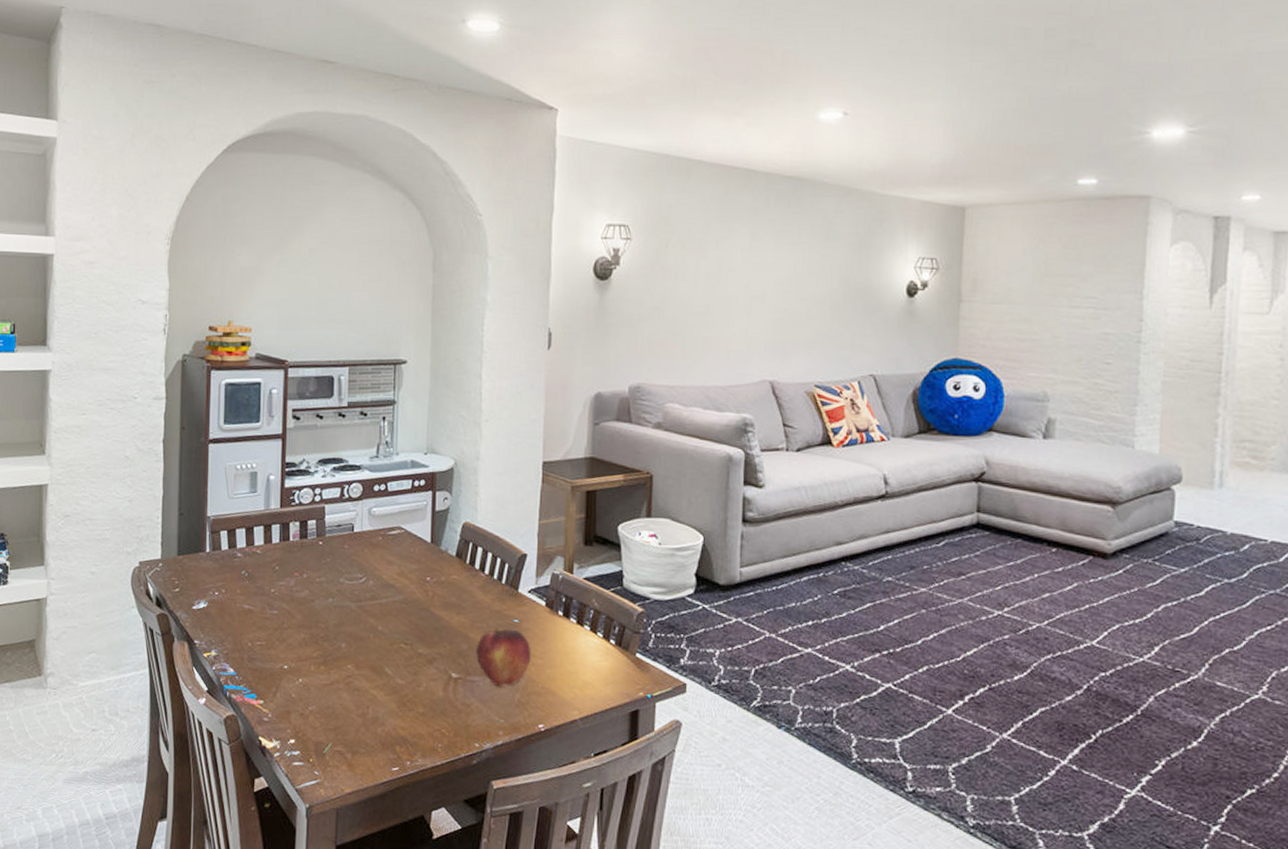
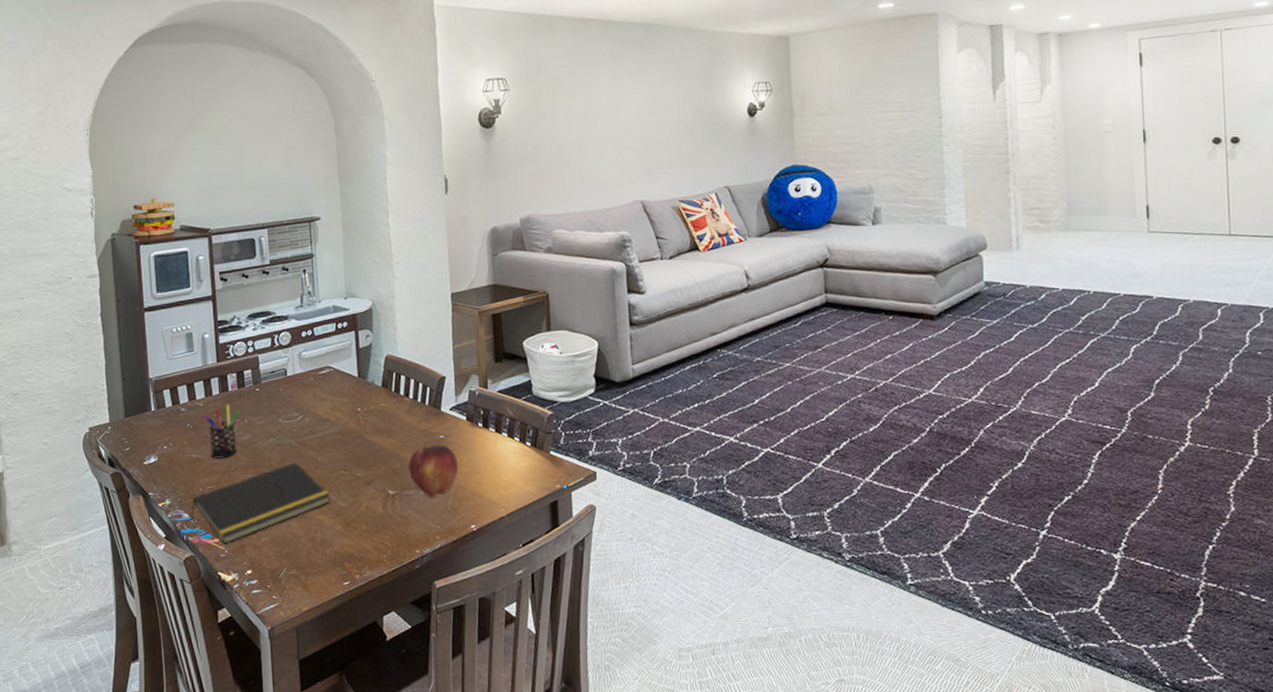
notepad: none [236,627,388,707] -> present [191,462,331,543]
pen holder: none [261,556,300,614] -> present [204,405,240,459]

